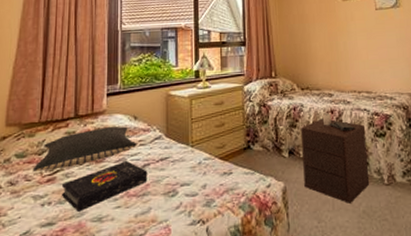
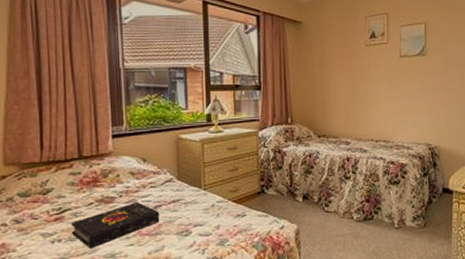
pillow: present [32,126,137,172] -> none [38,168,147,211]
nightstand: present [301,113,370,205] -> none [316,160,381,245]

